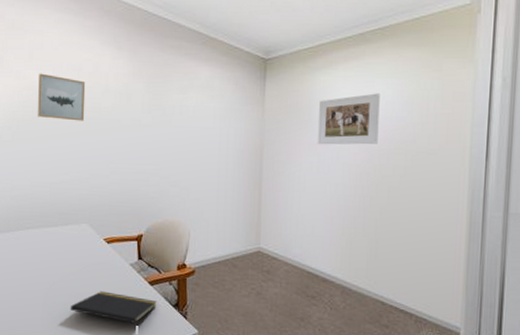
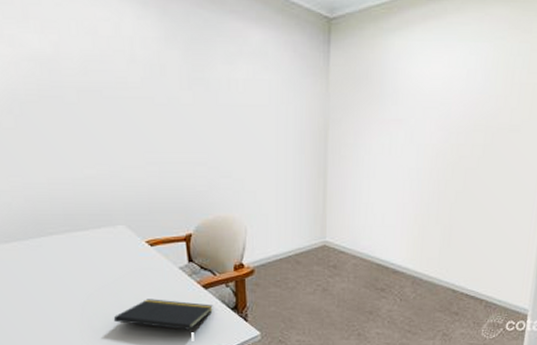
wall art: present [37,73,86,121] -> none [40,38,108,101]
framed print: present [317,93,380,145] -> none [389,60,462,123]

